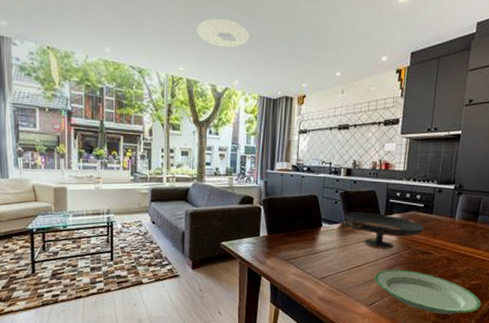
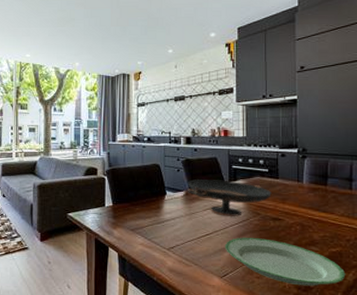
ceiling light: present [196,18,249,48] -> none [40,12,87,35]

